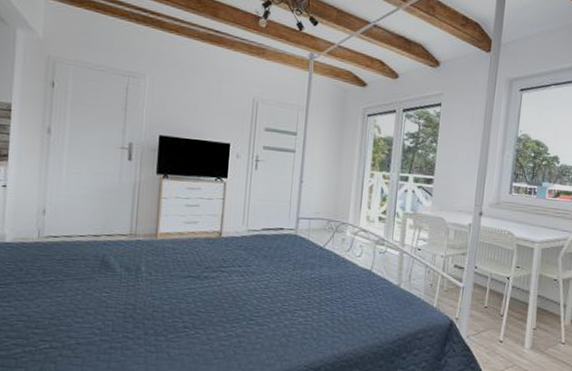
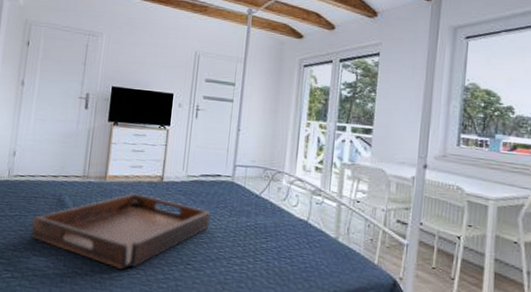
serving tray: none [71,250,274,331] -> present [31,193,211,270]

